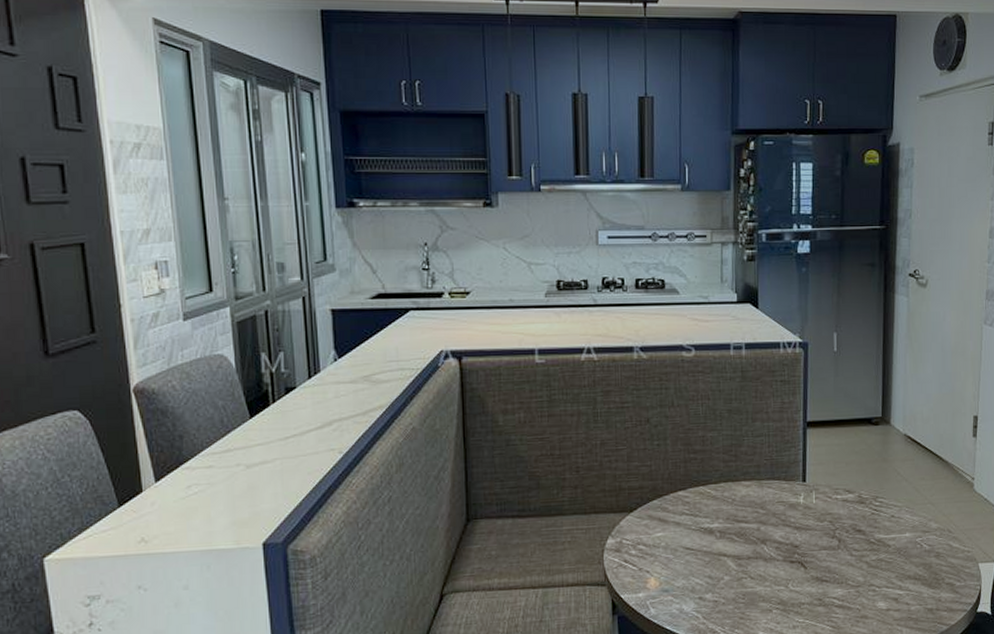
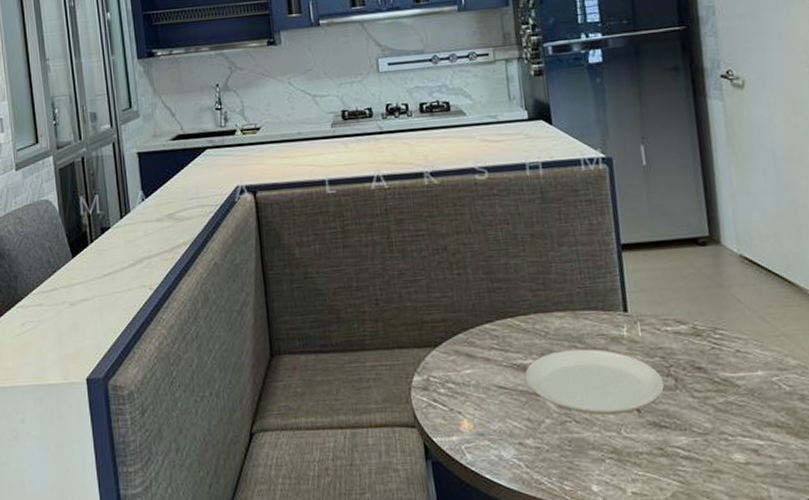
plate: none [710,514,829,572] -> present [524,349,664,415]

